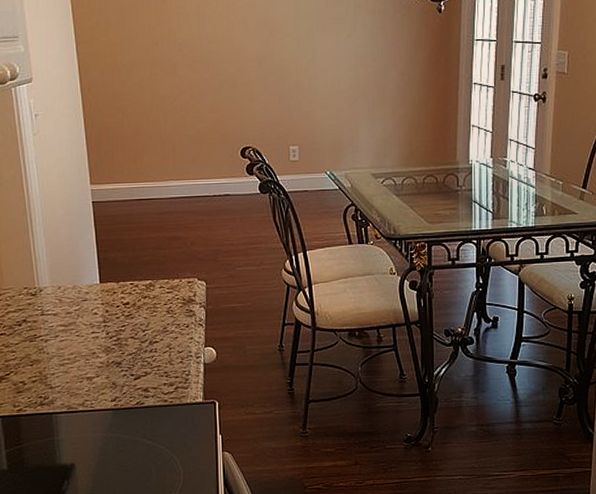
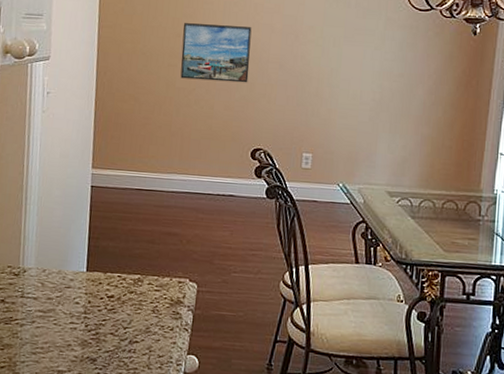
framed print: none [159,28,230,87] -> present [180,23,252,83]

